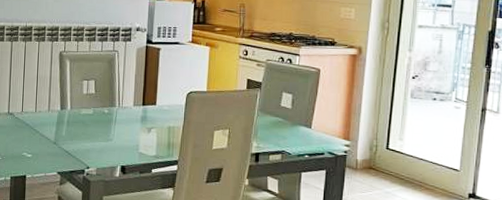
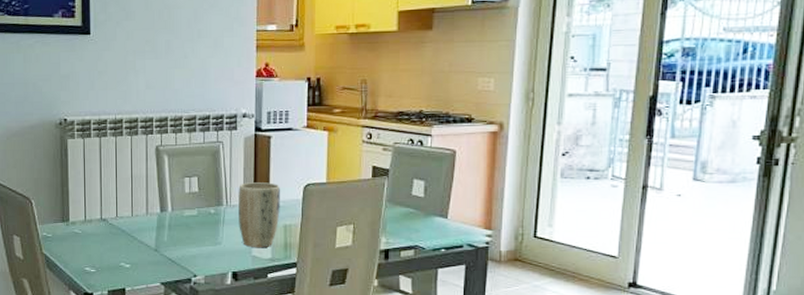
plant pot: none [128,87,167,146] -> present [238,182,281,248]

